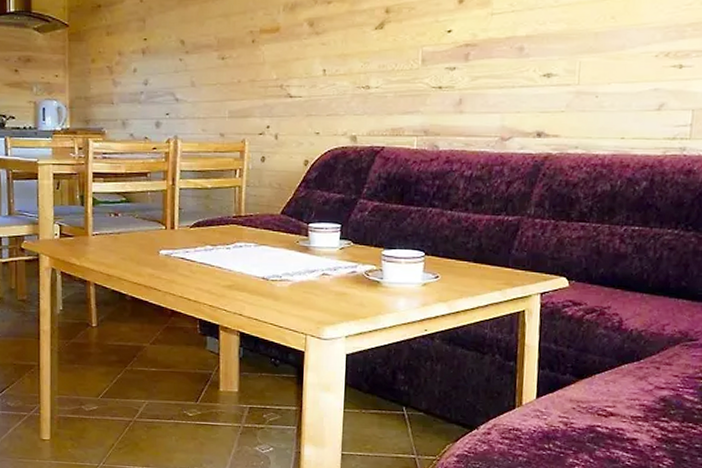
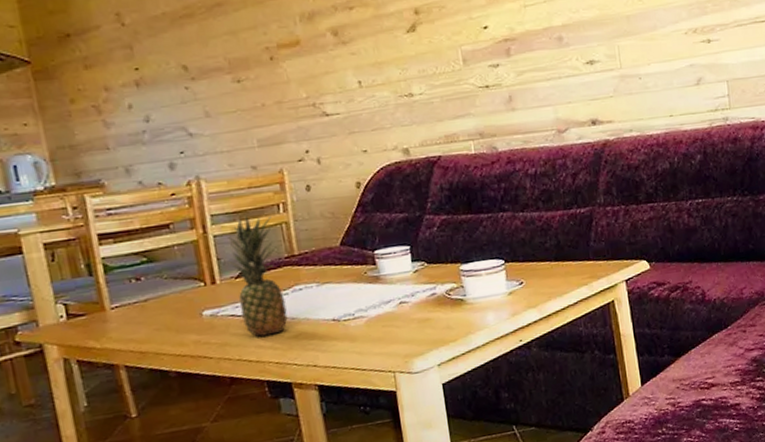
fruit: none [187,175,228,281] -> present [228,215,288,337]

